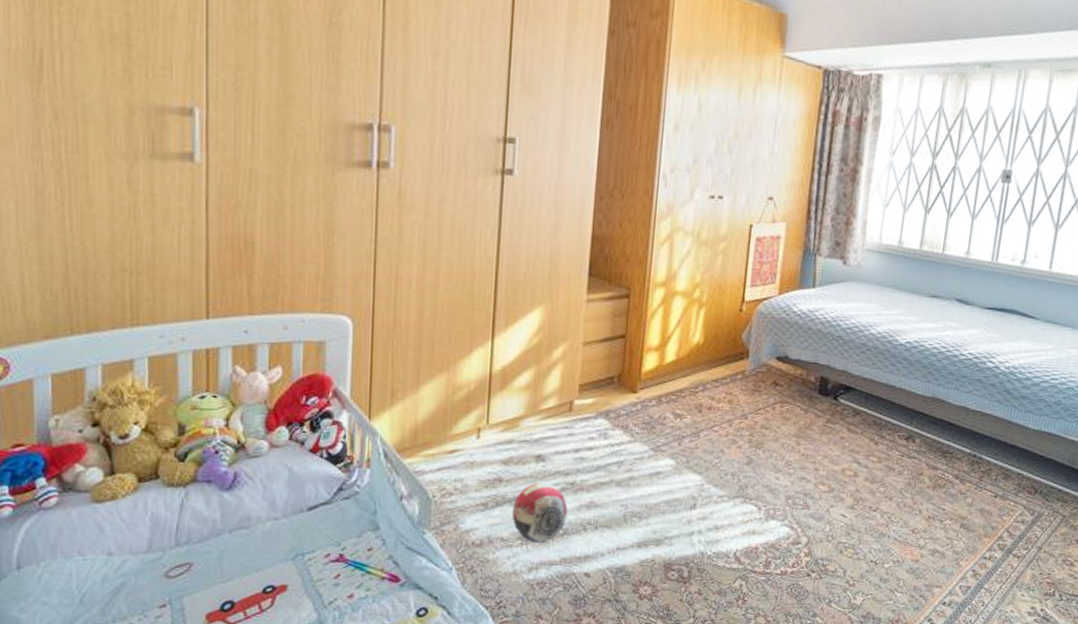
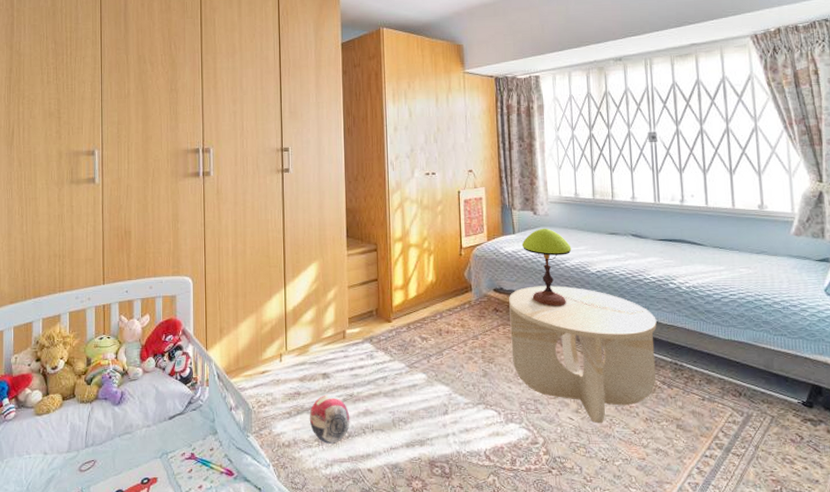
side table: none [785,356,964,522] -> present [509,285,657,424]
table lamp: none [821,283,958,396] -> present [521,228,649,314]

